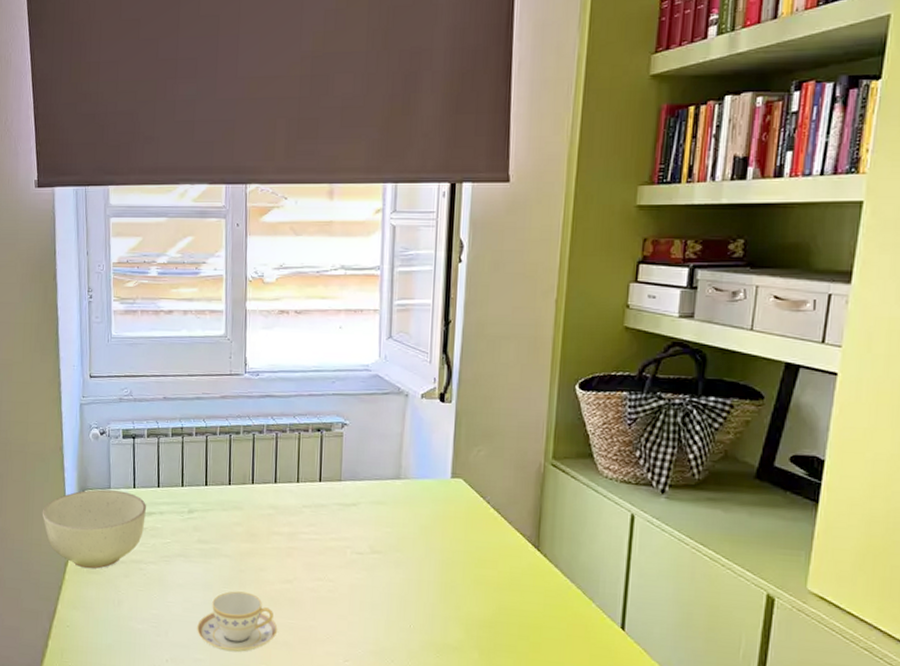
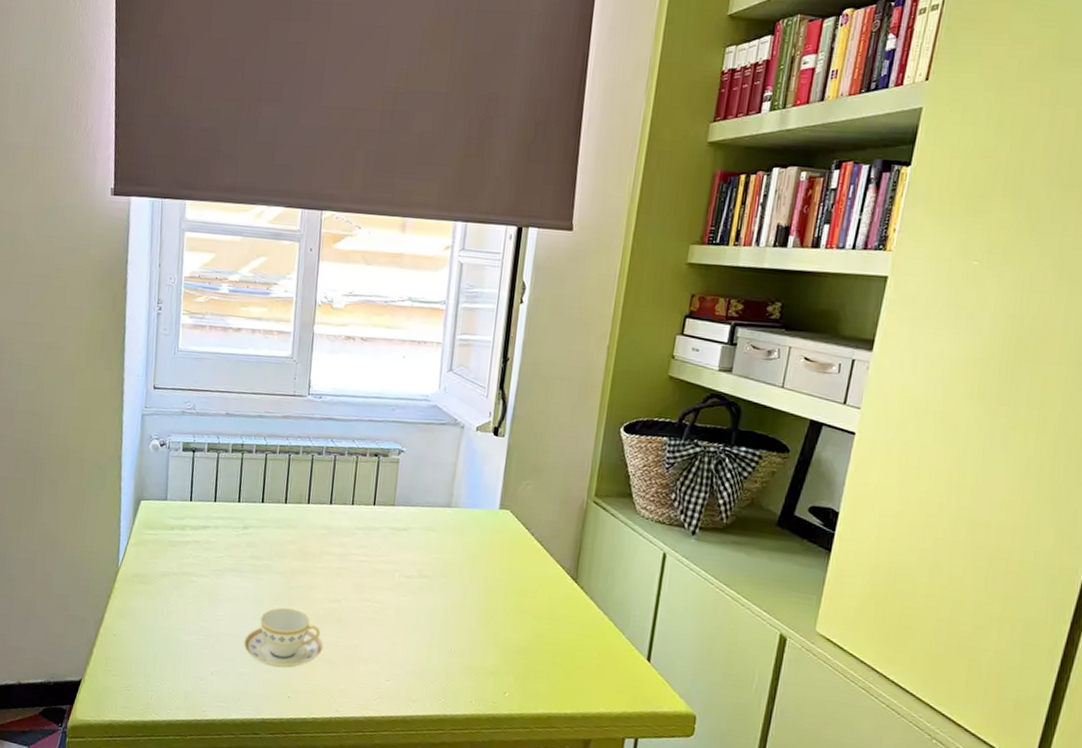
bowl: present [42,489,147,569] -> none [95,500,202,579]

